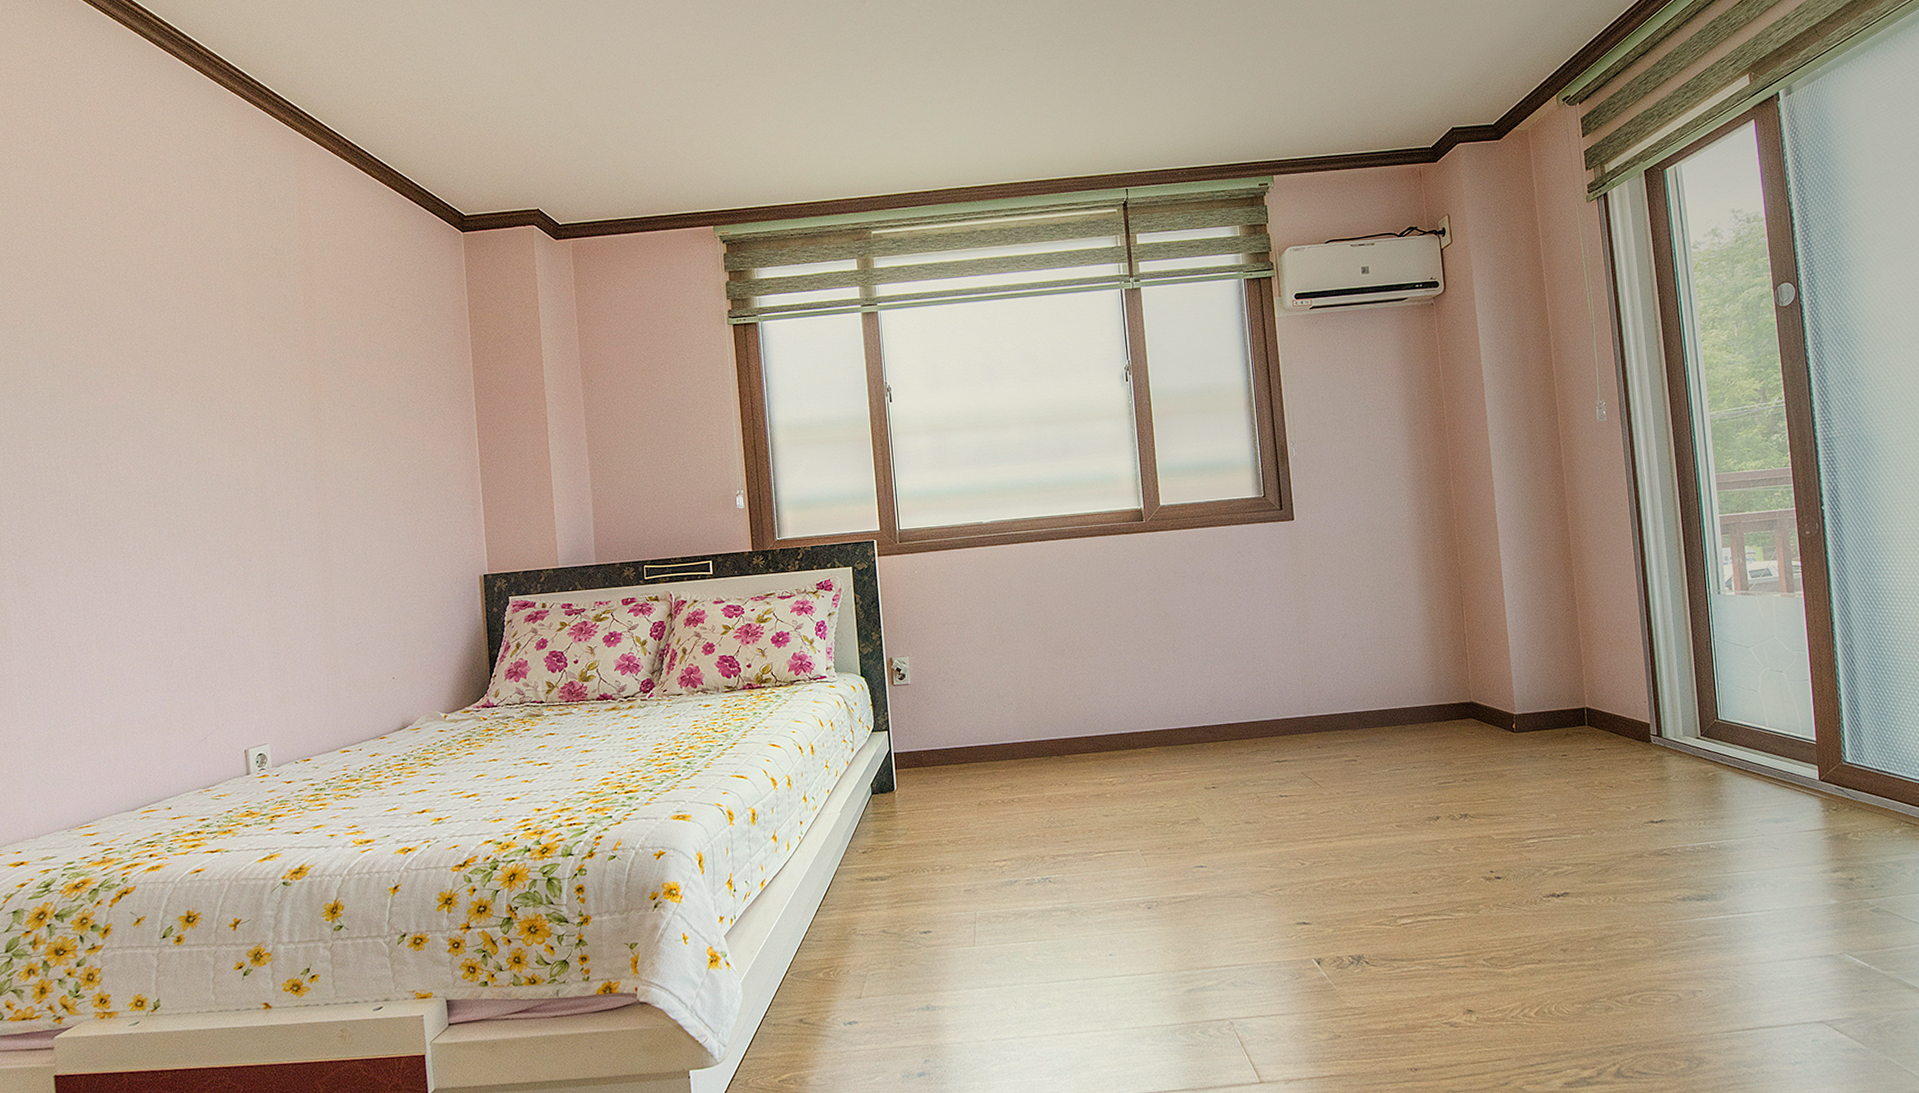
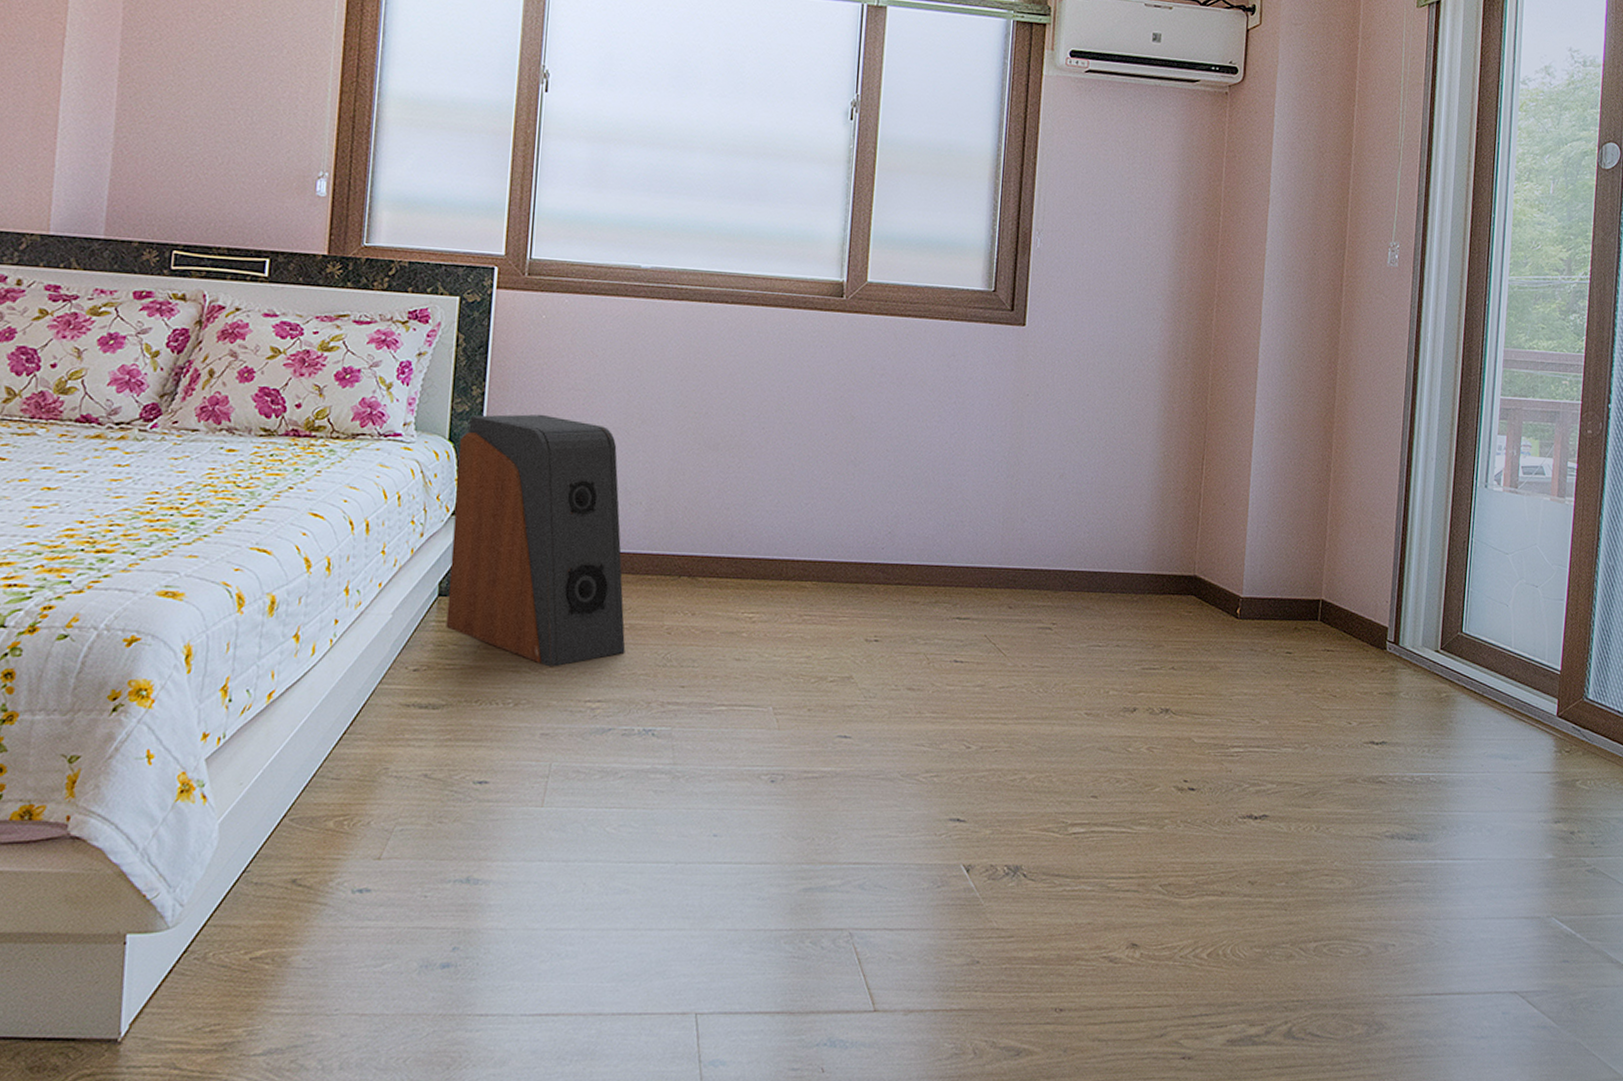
speaker: none [869,646,1018,839] -> present [446,414,626,667]

